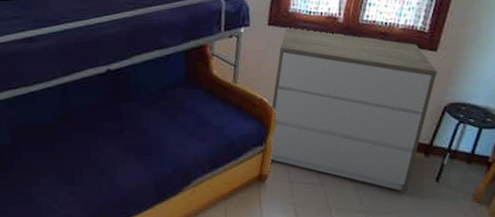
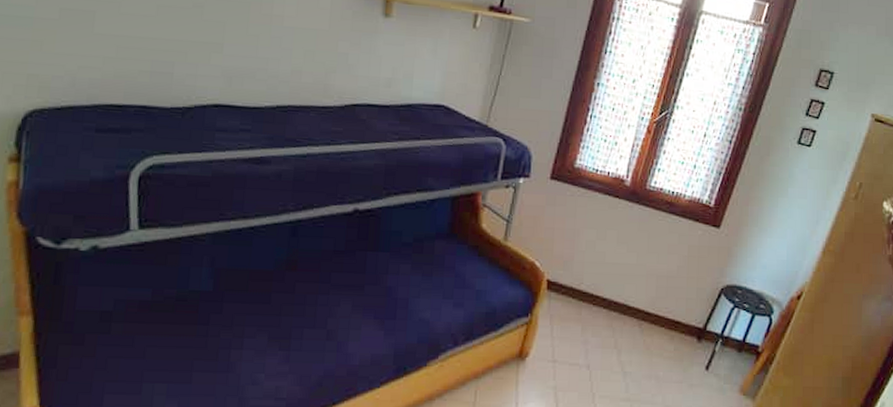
dresser: present [269,26,437,194] -> none [533,183,718,382]

